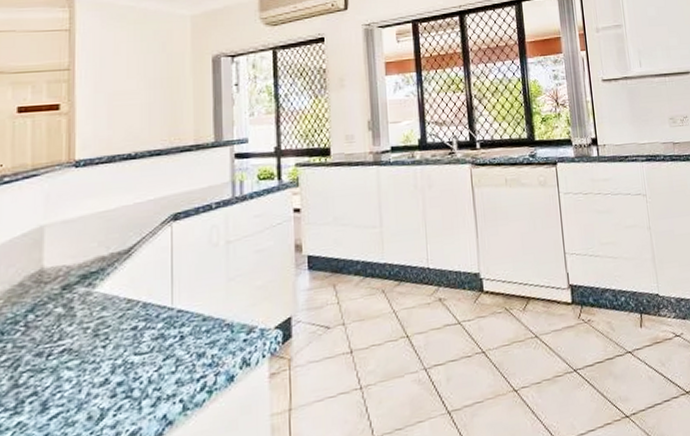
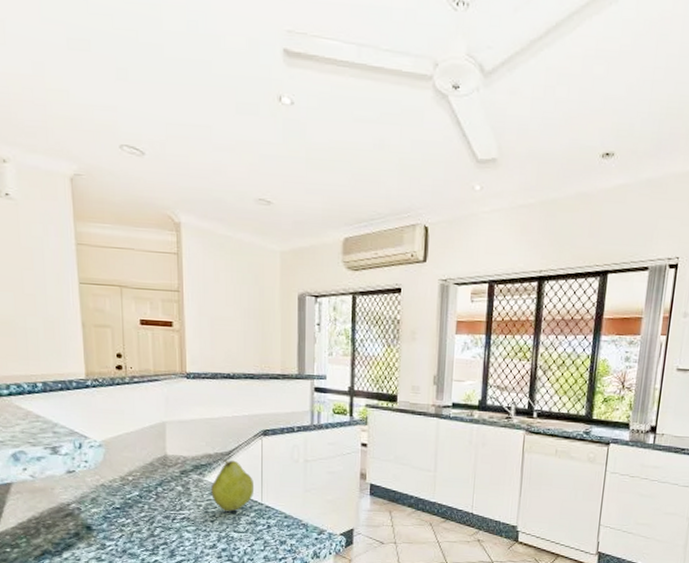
fruit: none [104,258,161,329] -> present [211,459,253,512]

